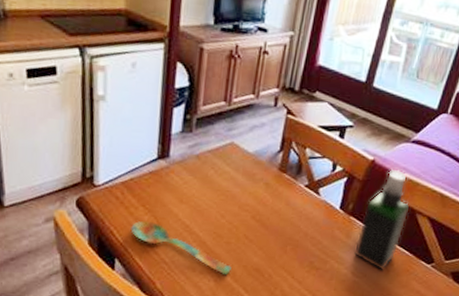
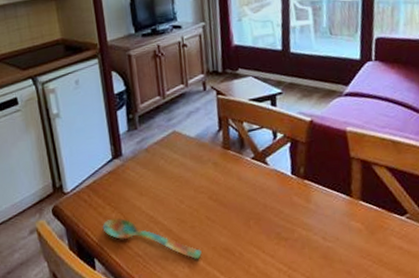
spray bottle: present [354,168,409,271] -> none [317,124,364,232]

